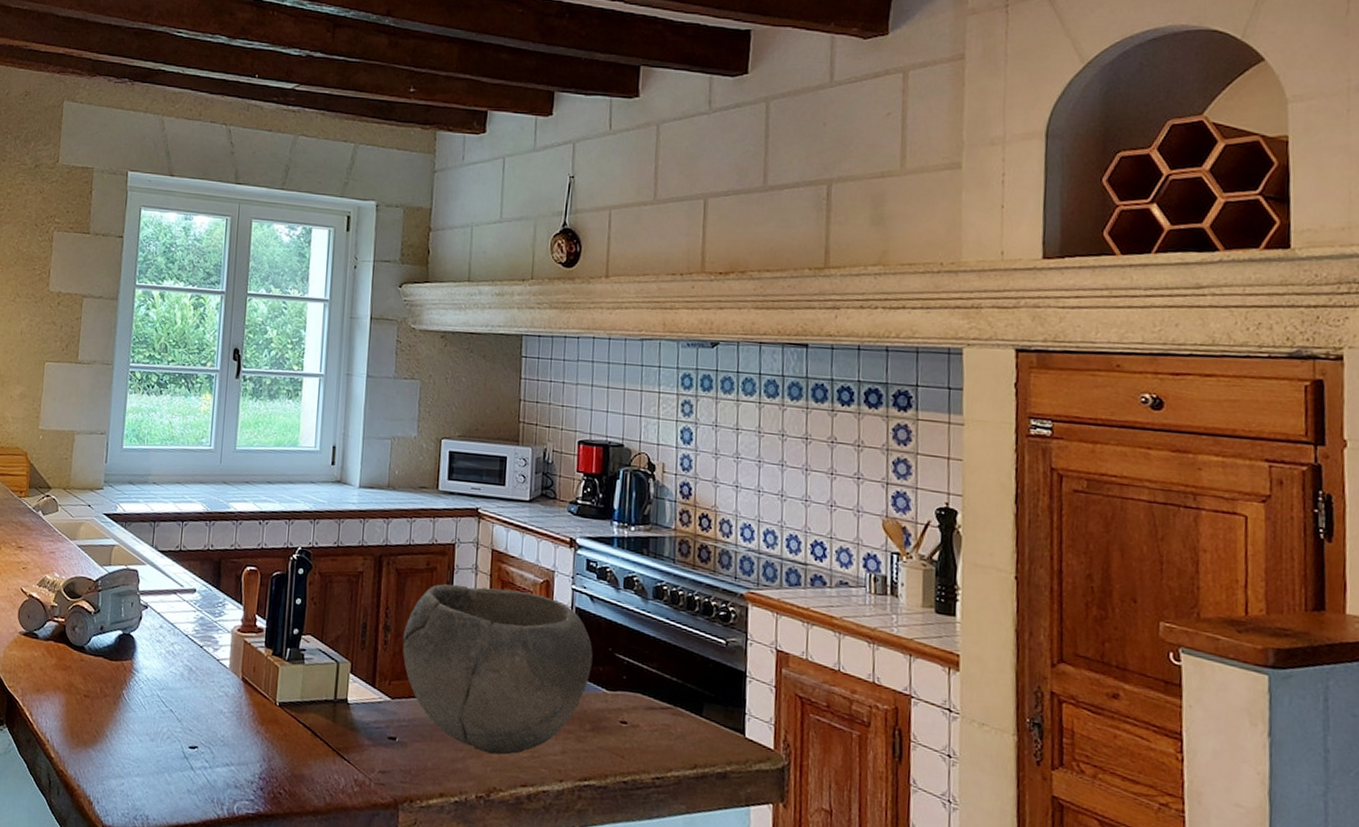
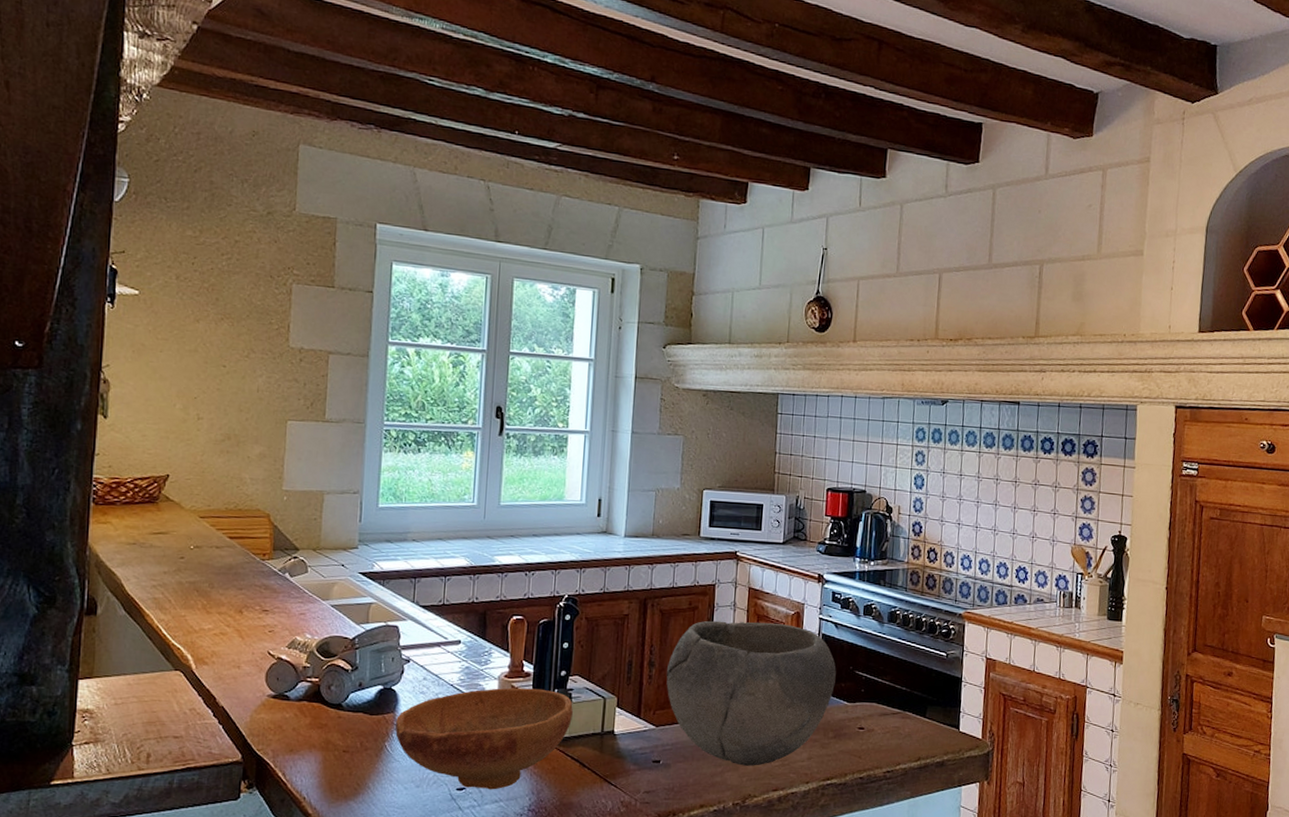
bowl: none [132,642,305,752] -> present [395,687,573,790]

